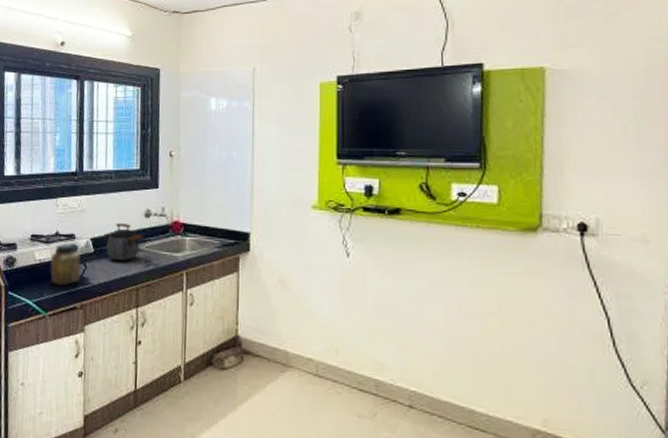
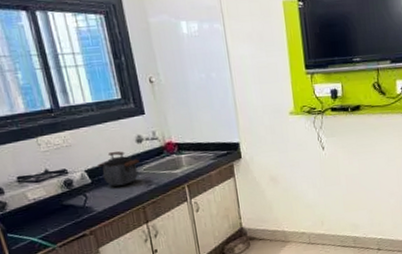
jar: present [50,243,81,286] -> none [46,178,84,219]

